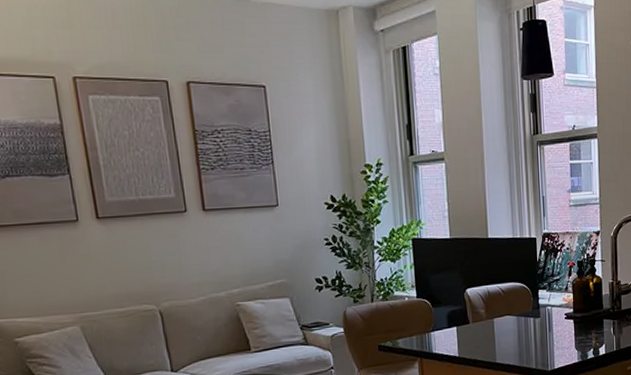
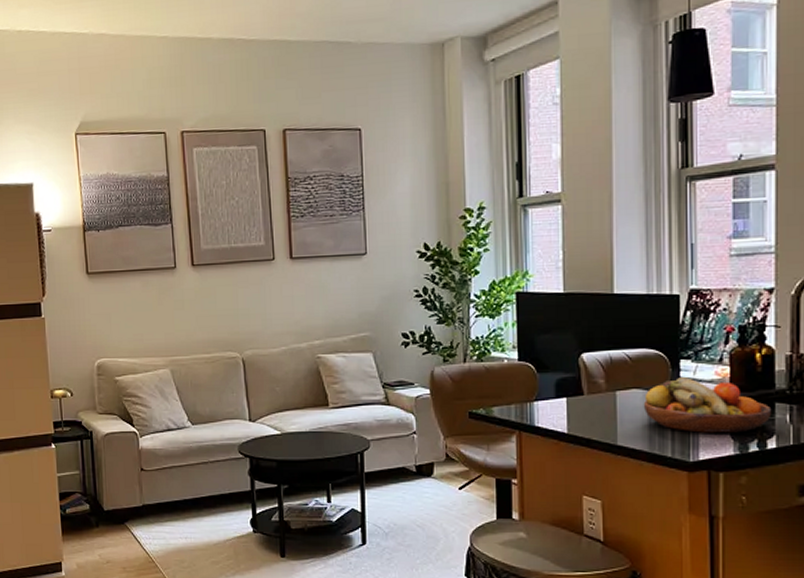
fruit bowl: none [513,304,602,348] -> present [643,377,772,433]

